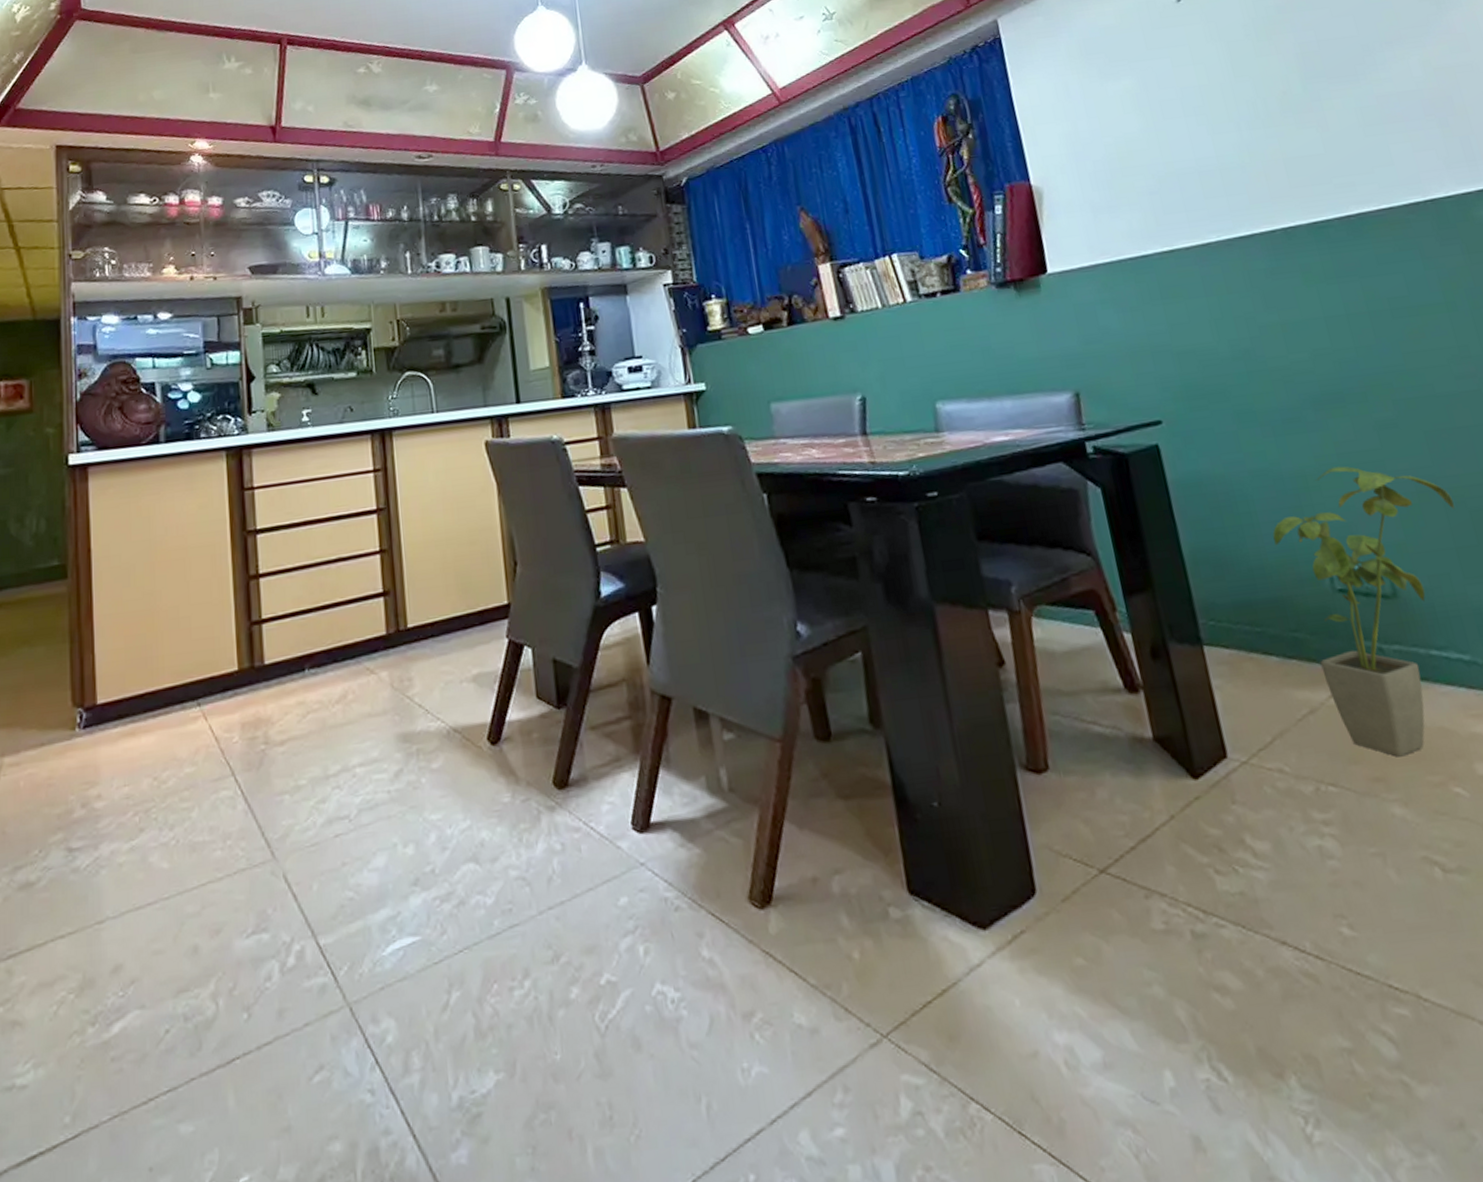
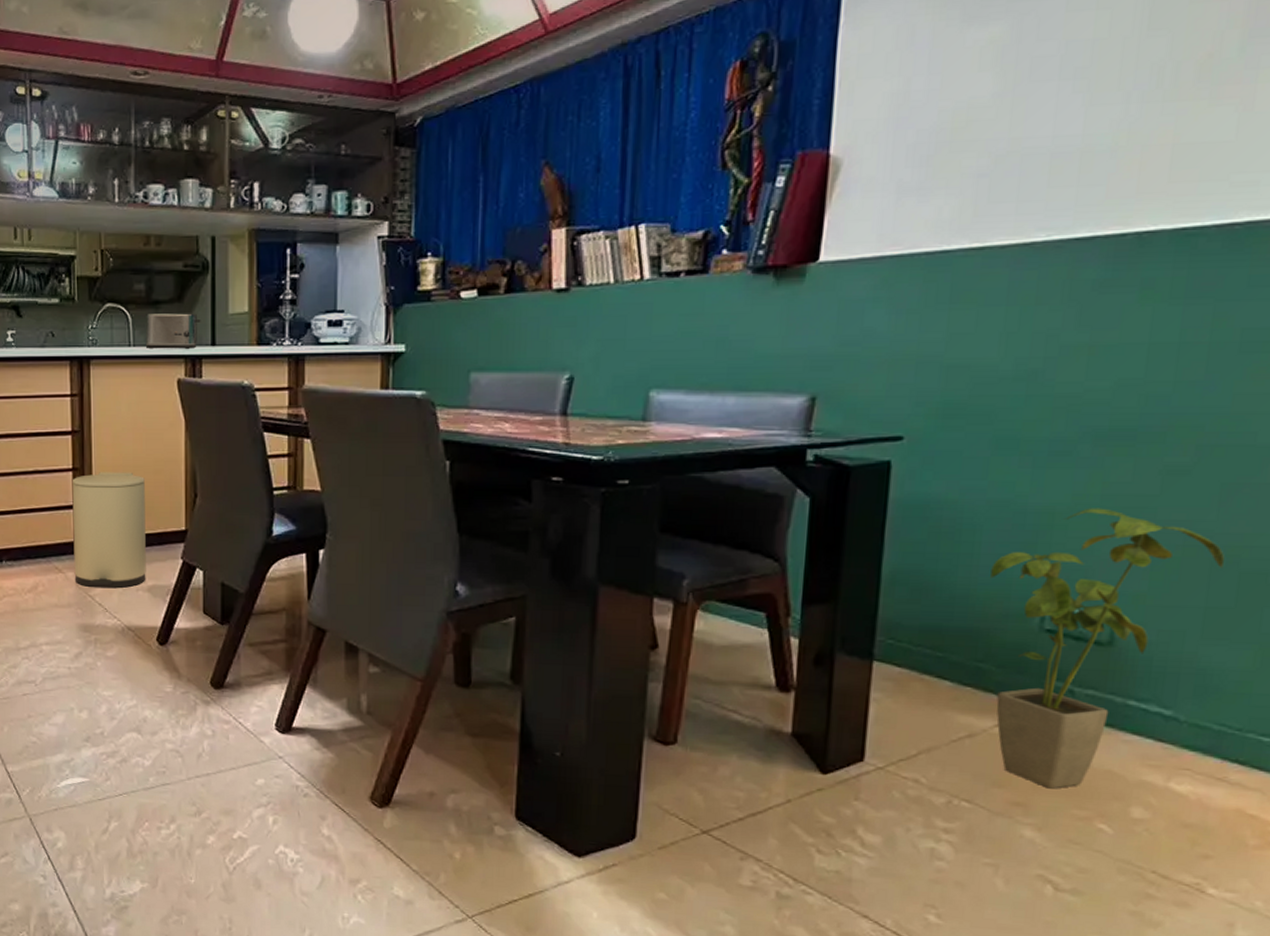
pedal bin: none [380,546,470,687] -> present [72,472,146,588]
toaster: none [446,373,504,414] -> present [145,313,201,350]

